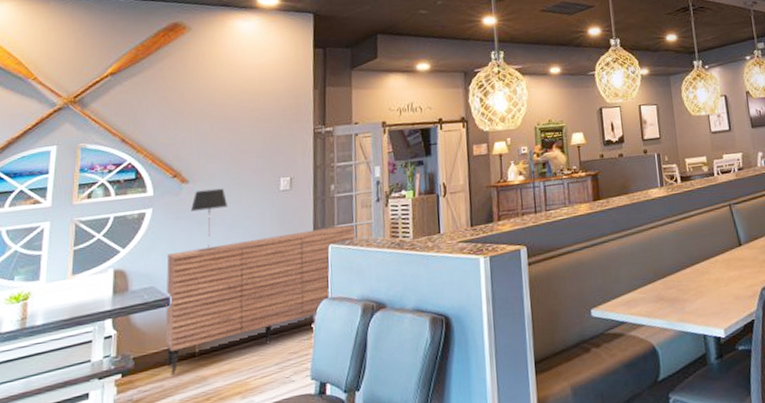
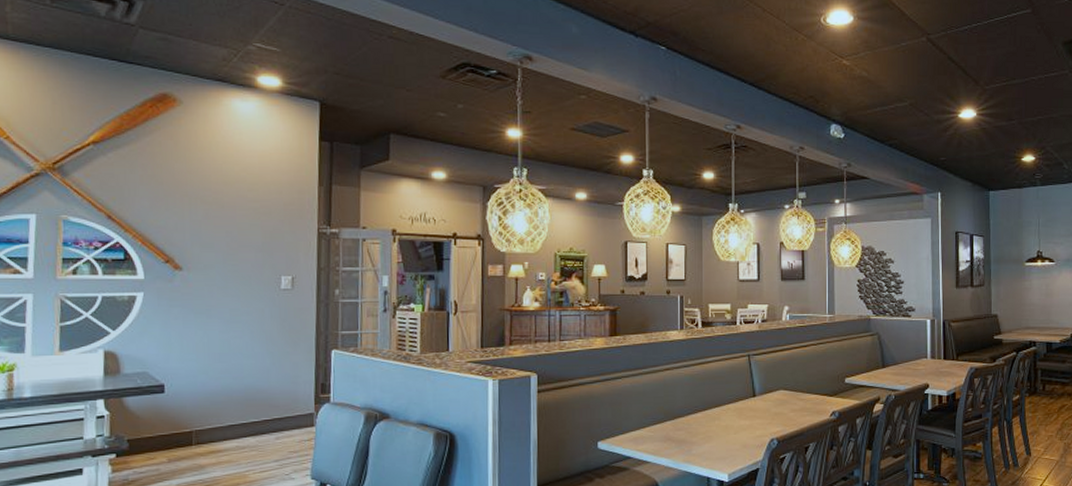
sideboard: present [165,225,356,375] -> none [160,333,361,460]
table lamp: present [191,188,227,252] -> none [185,279,224,342]

